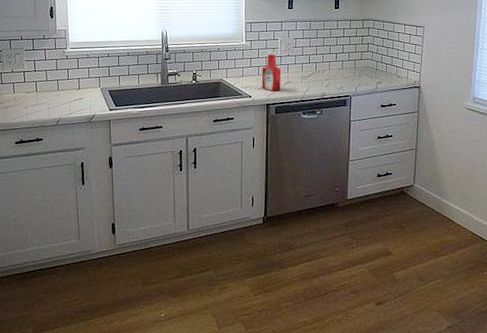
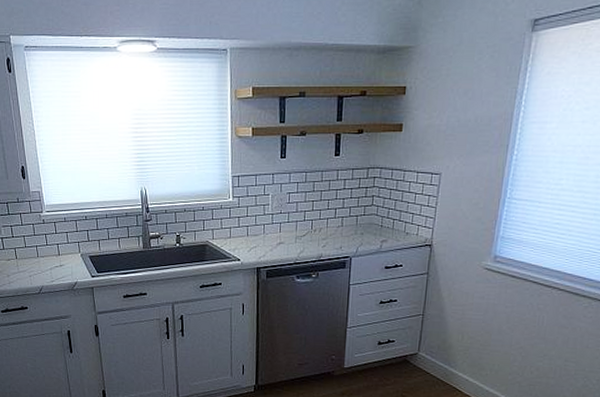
ketchup bottle: present [261,51,282,92] -> none [251,208,273,254]

